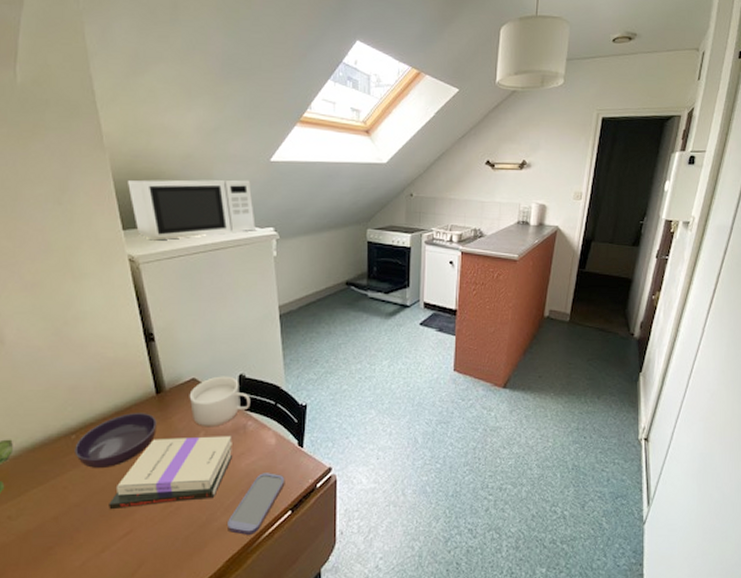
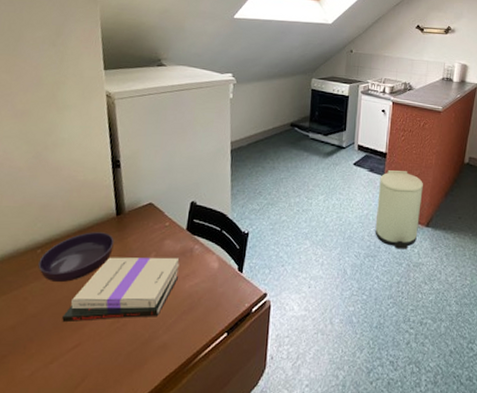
microwave: present [127,179,256,241] -> none [112,28,217,80]
cup: present [189,376,251,427] -> none [145,202,199,249]
mobile phone: present [228,473,285,535] -> none [167,295,224,354]
pedal bin: none [447,329,499,414] -> present [375,170,423,249]

